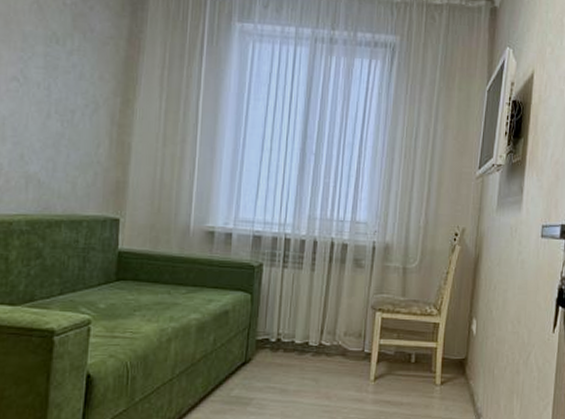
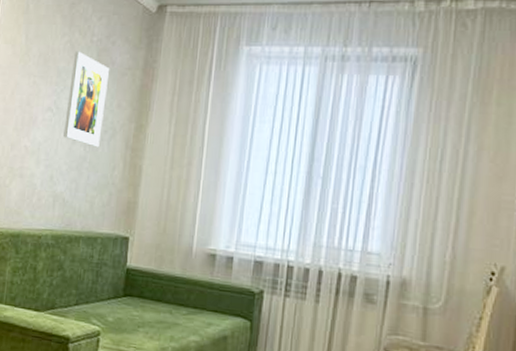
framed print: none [34,13,89,123] -> present [63,51,110,148]

